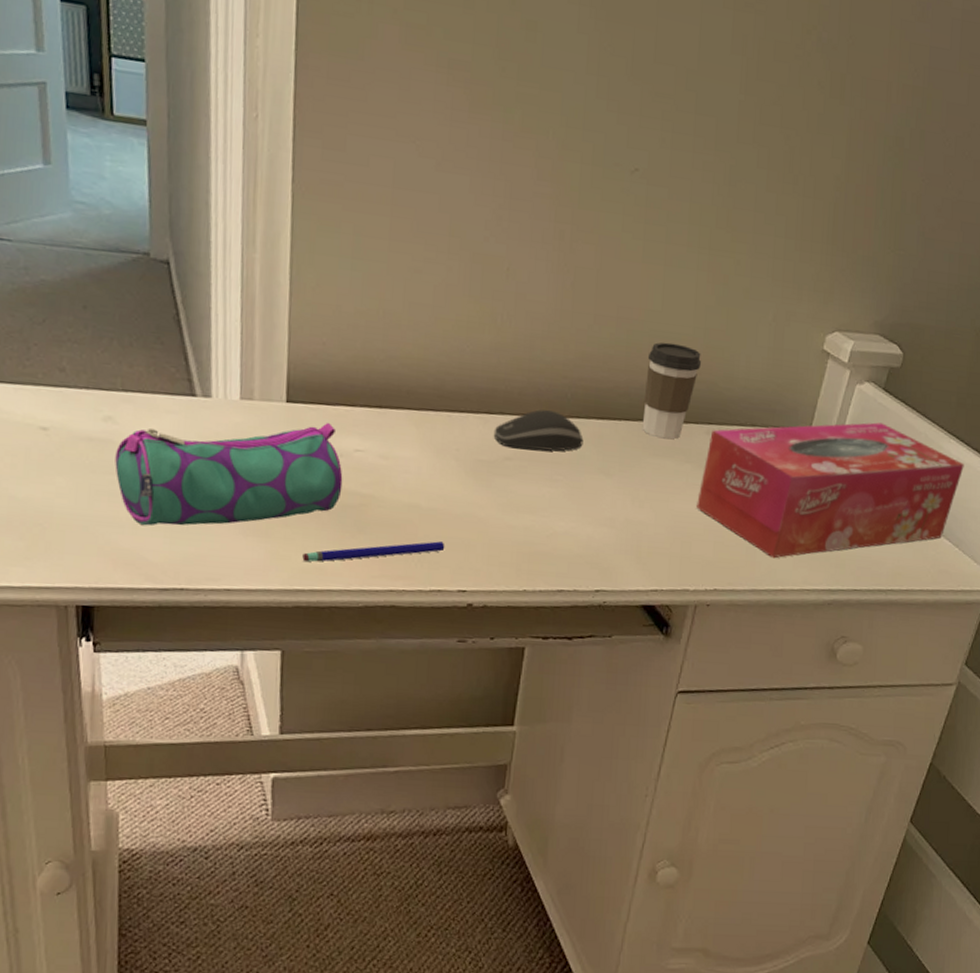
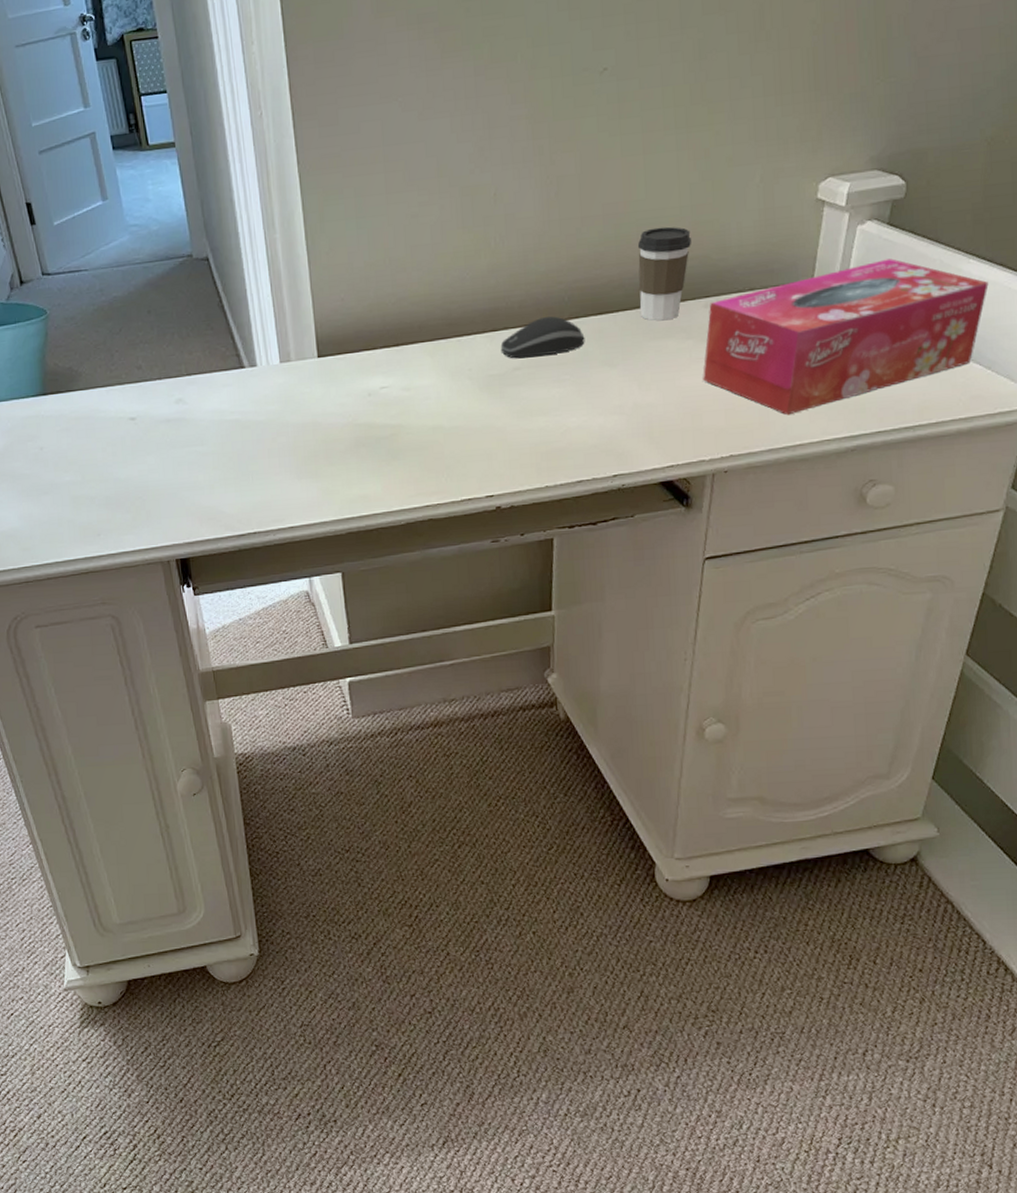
pencil case: present [115,423,343,526] -> none [188,368,374,484]
pen: present [302,541,445,562] -> none [348,455,470,494]

